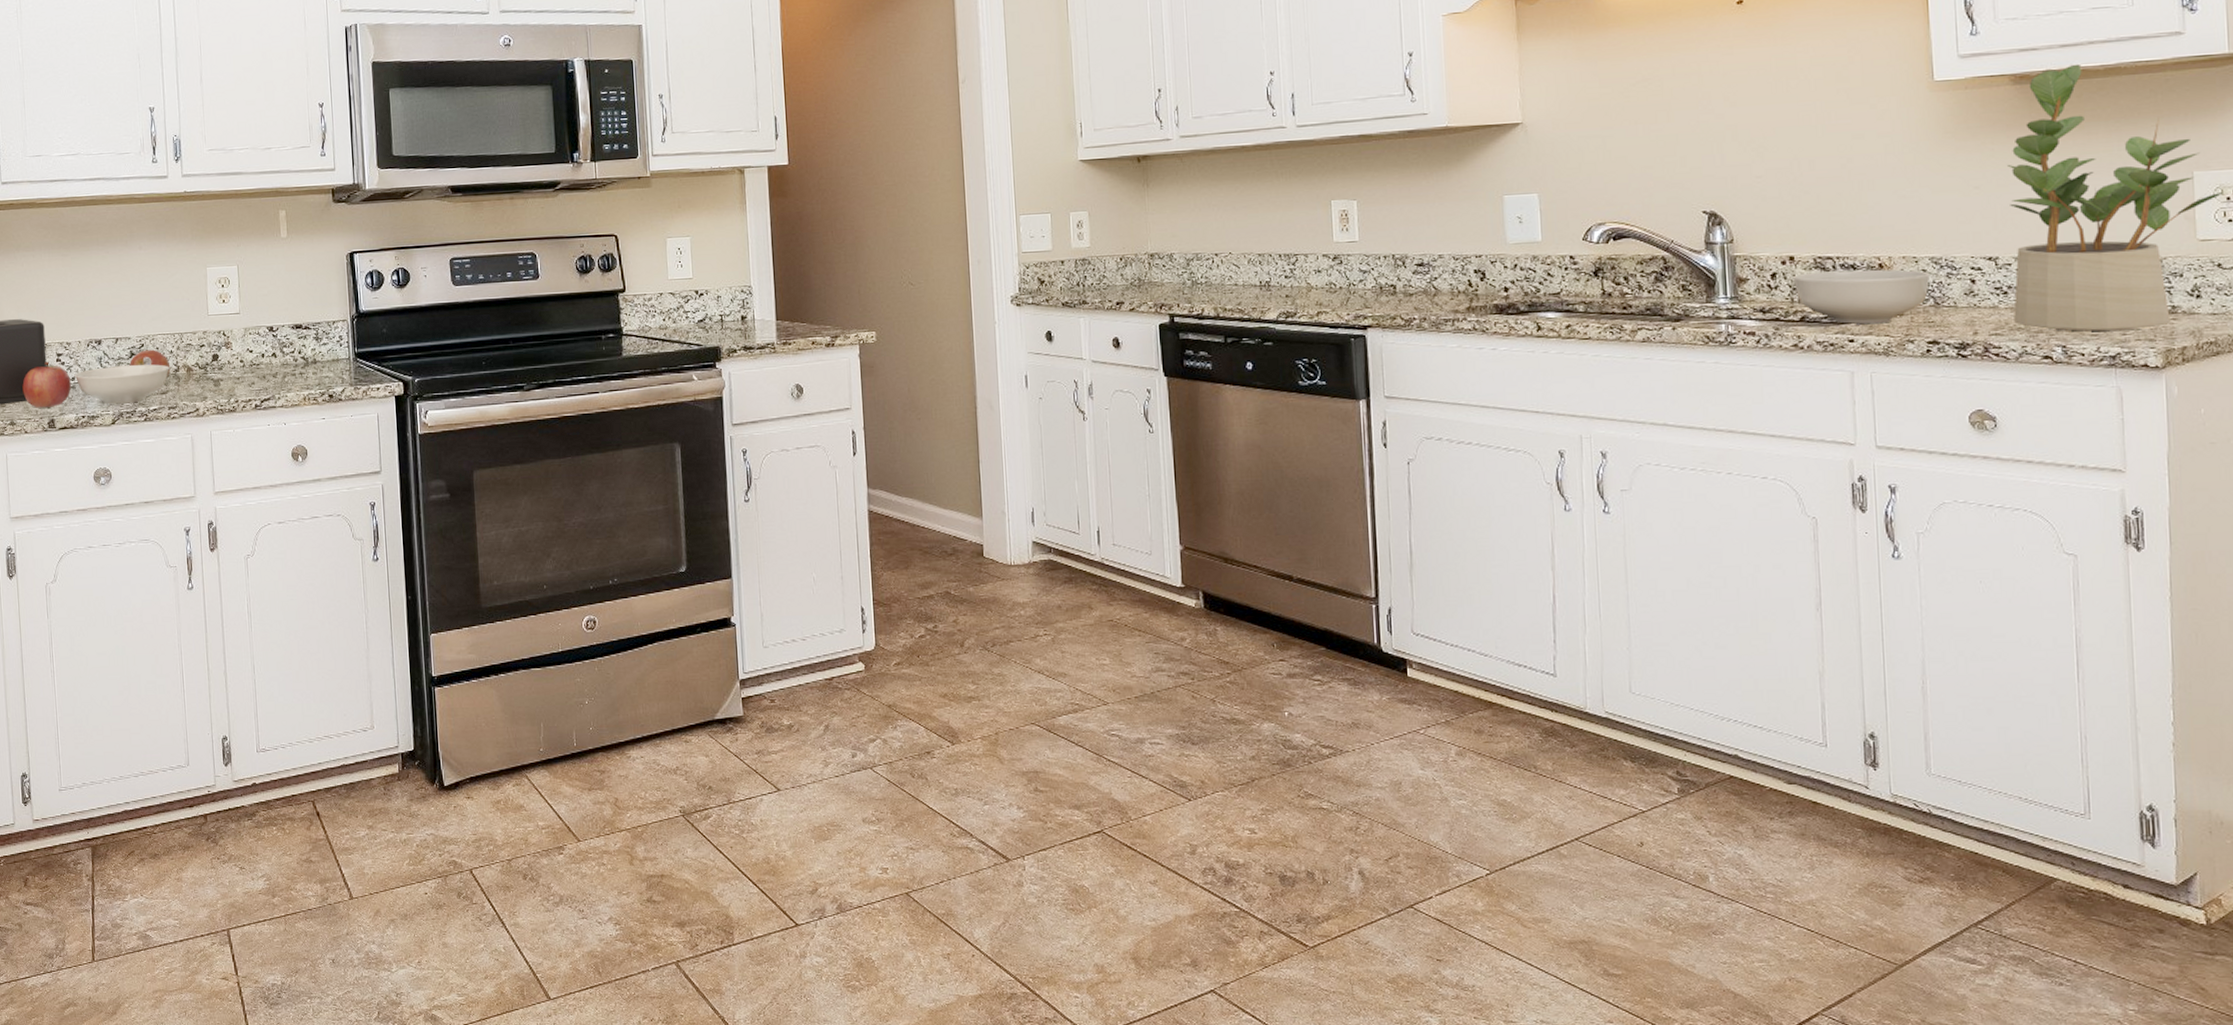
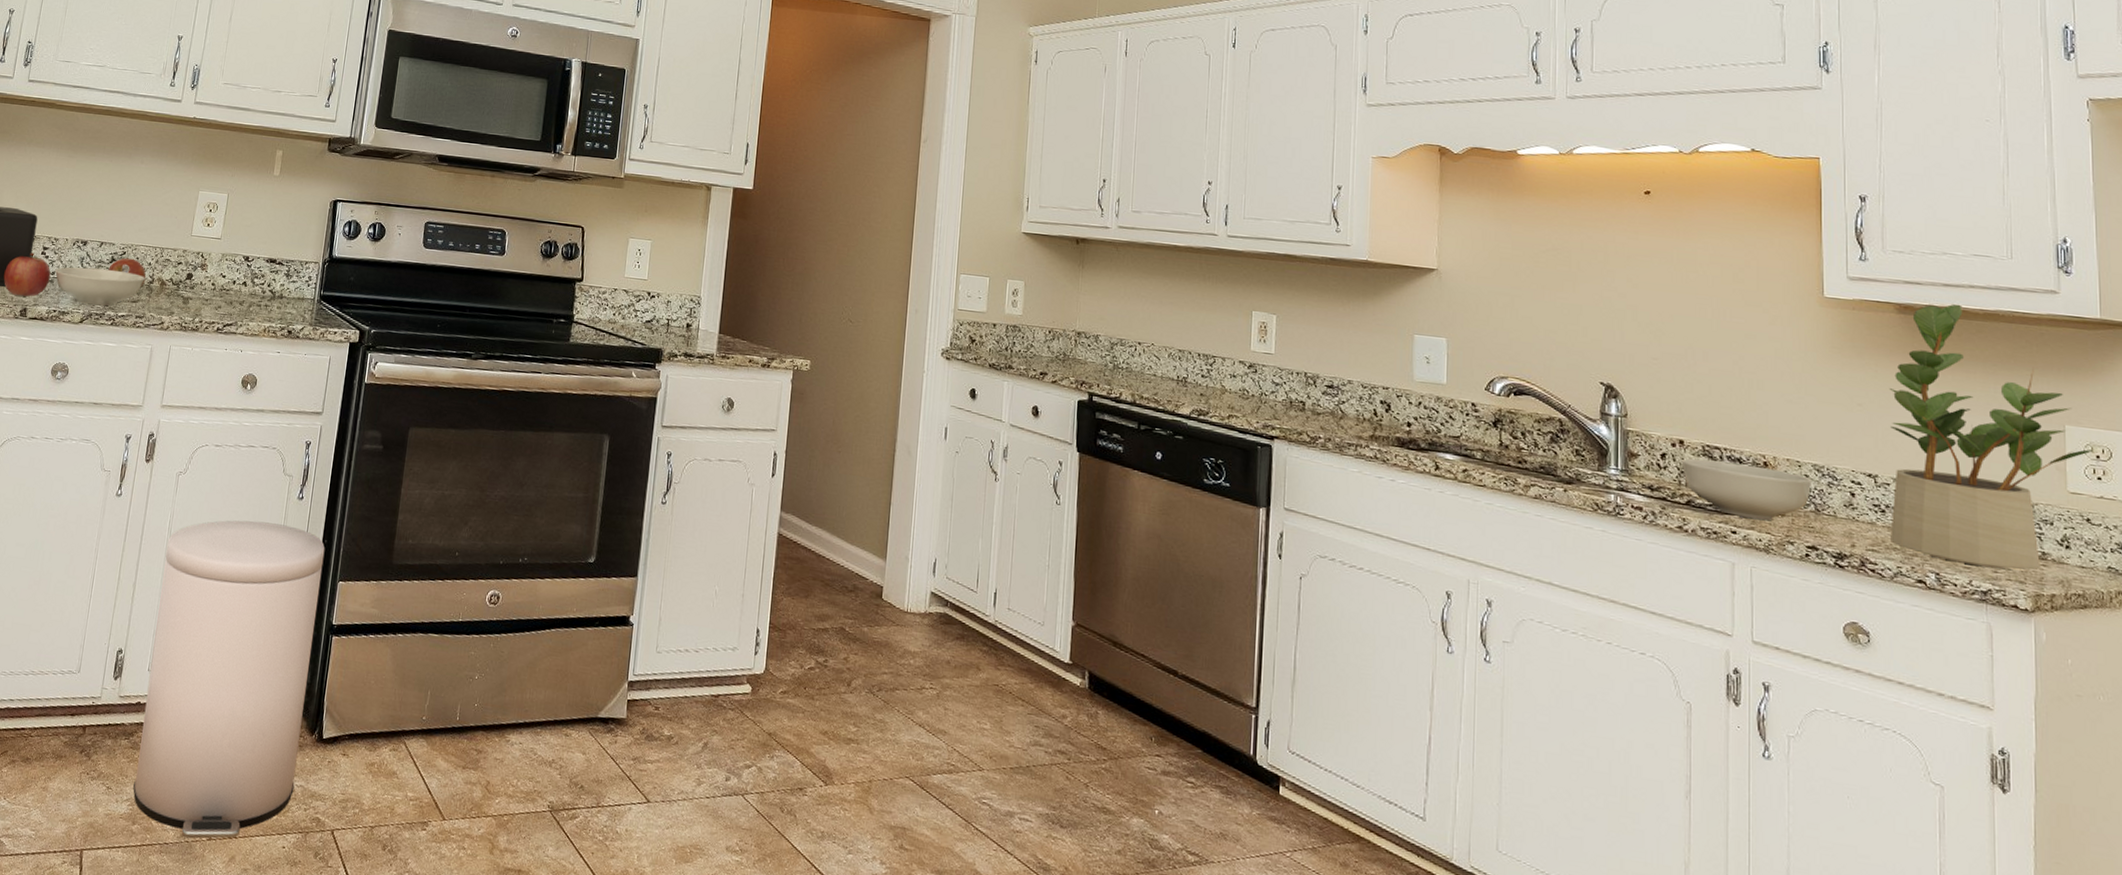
pedal bin: none [249,588,425,901] -> present [133,520,325,839]

